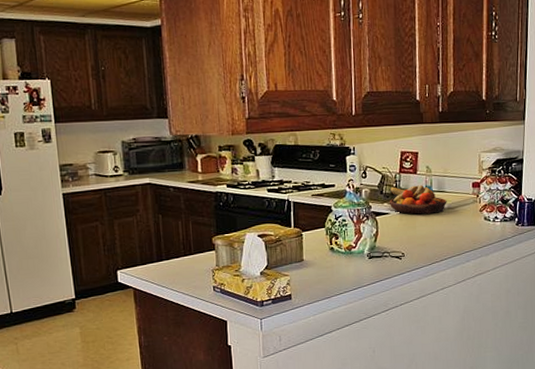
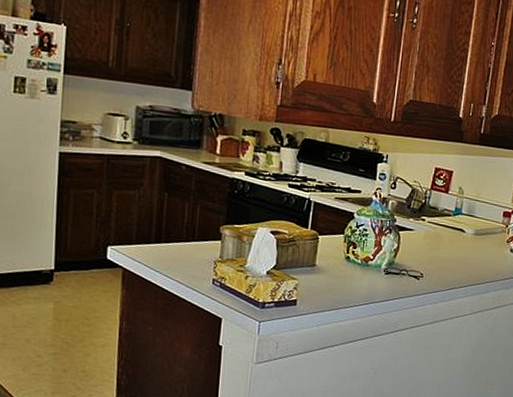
fruit bowl: present [390,185,447,215] -> none [416,203,475,238]

